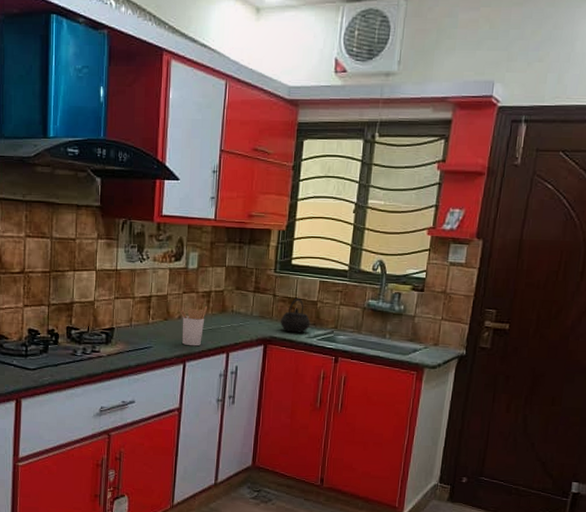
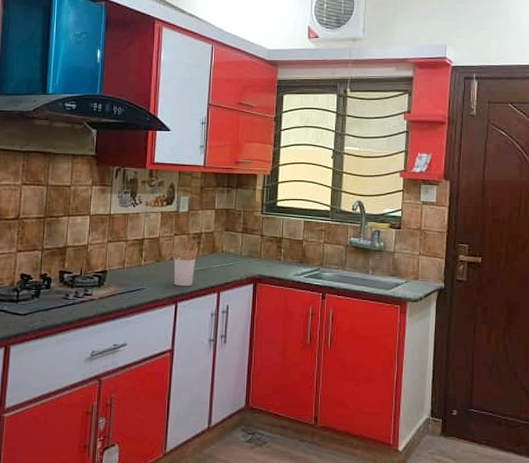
kettle: present [280,297,311,333] -> none [268,237,297,271]

